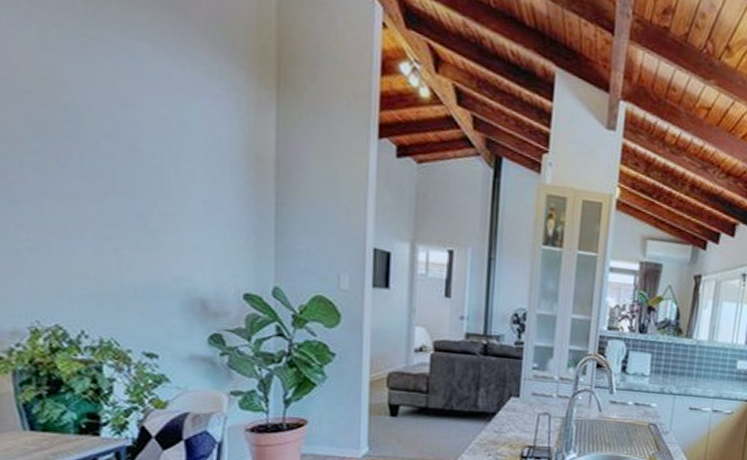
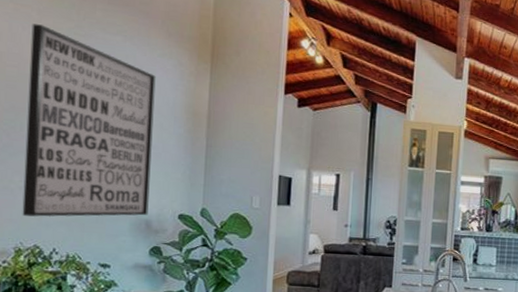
wall art: none [20,16,203,293] -> present [22,24,156,217]

